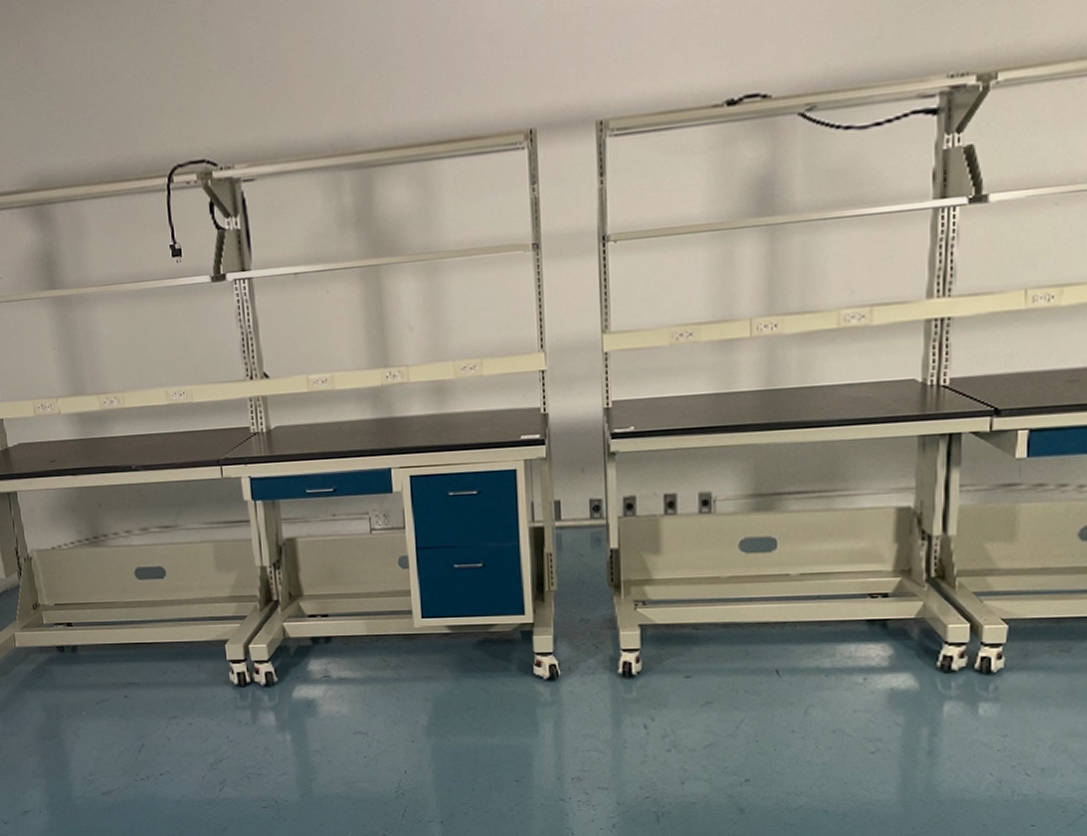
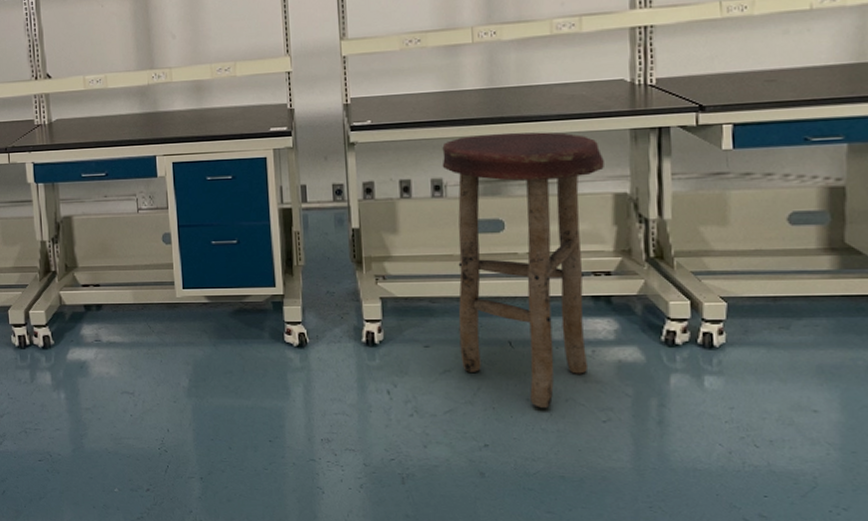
stool: none [711,439,888,740] -> present [442,132,604,408]

